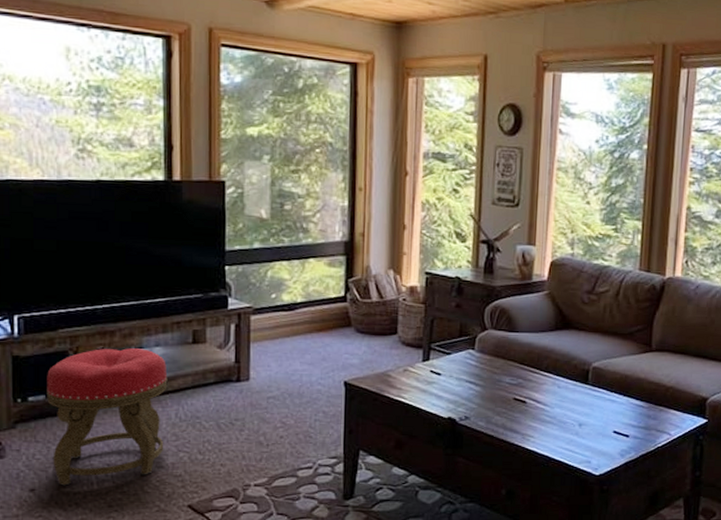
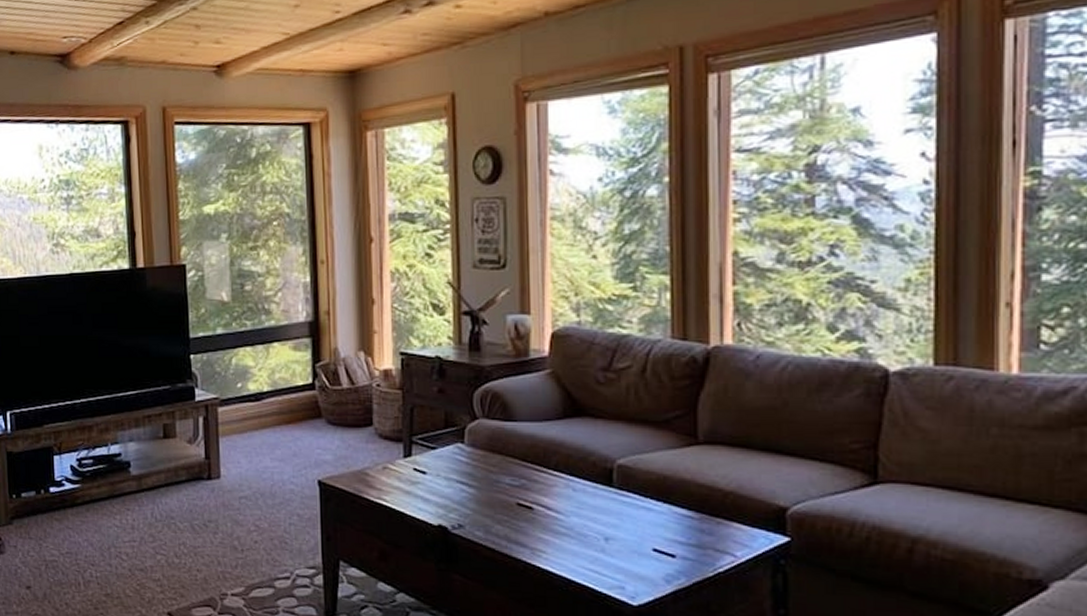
stool: present [47,348,168,486] -> none [36,444,143,585]

